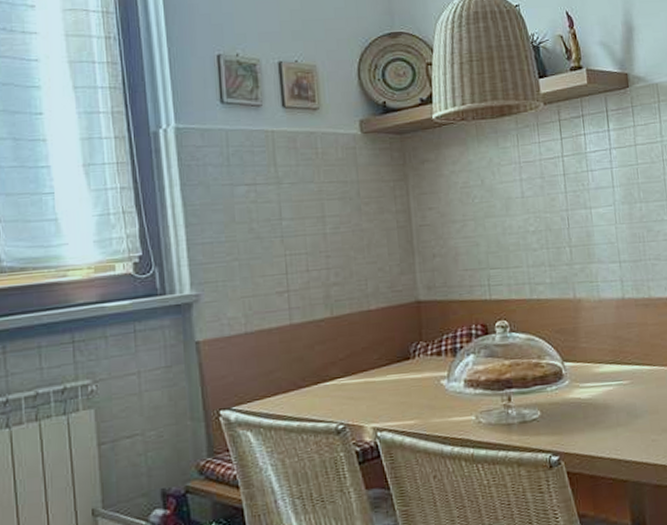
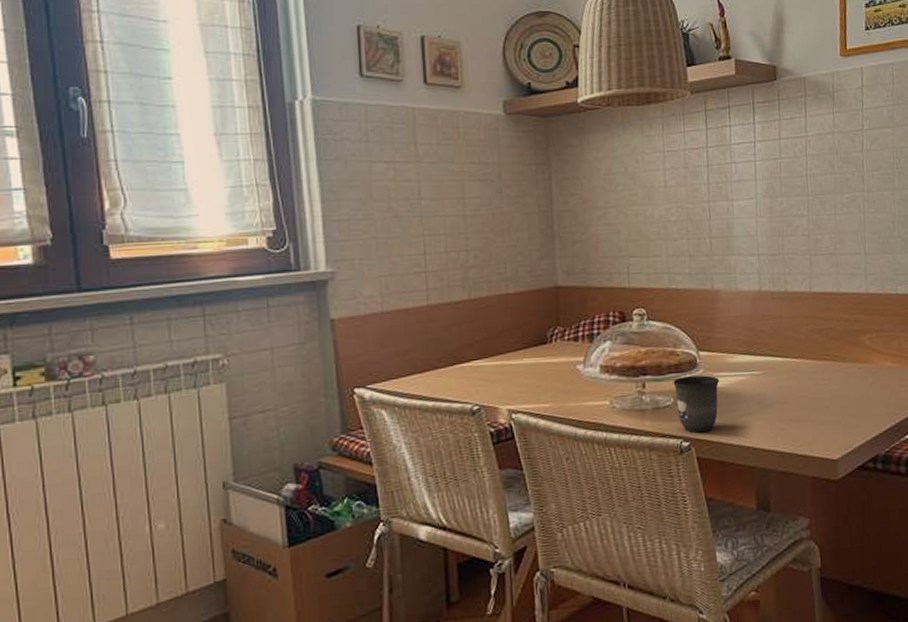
mug: none [539,386,587,446] -> present [673,375,720,433]

